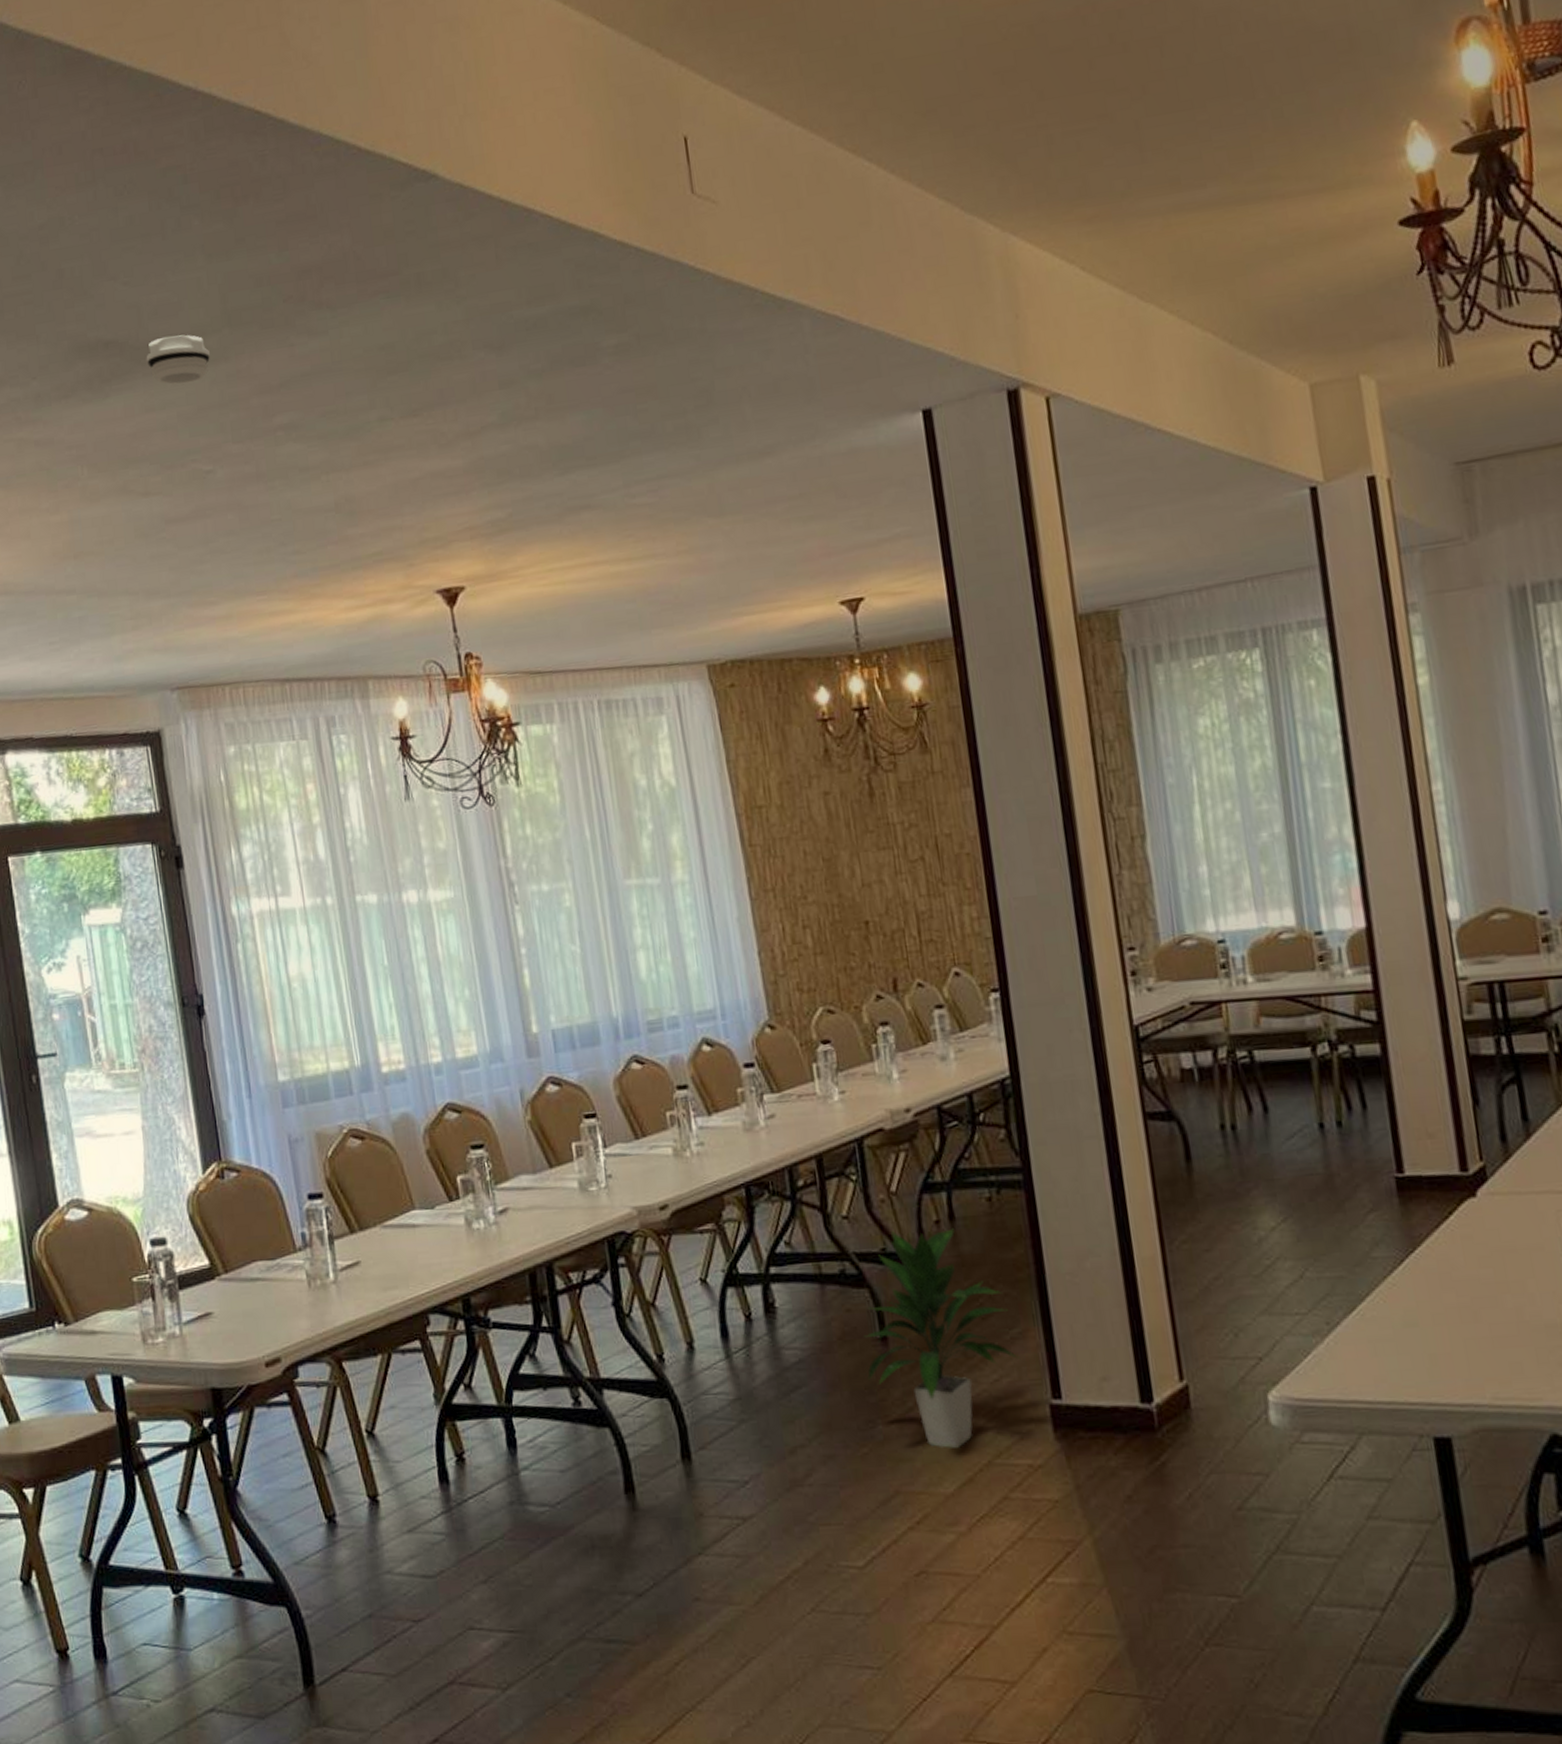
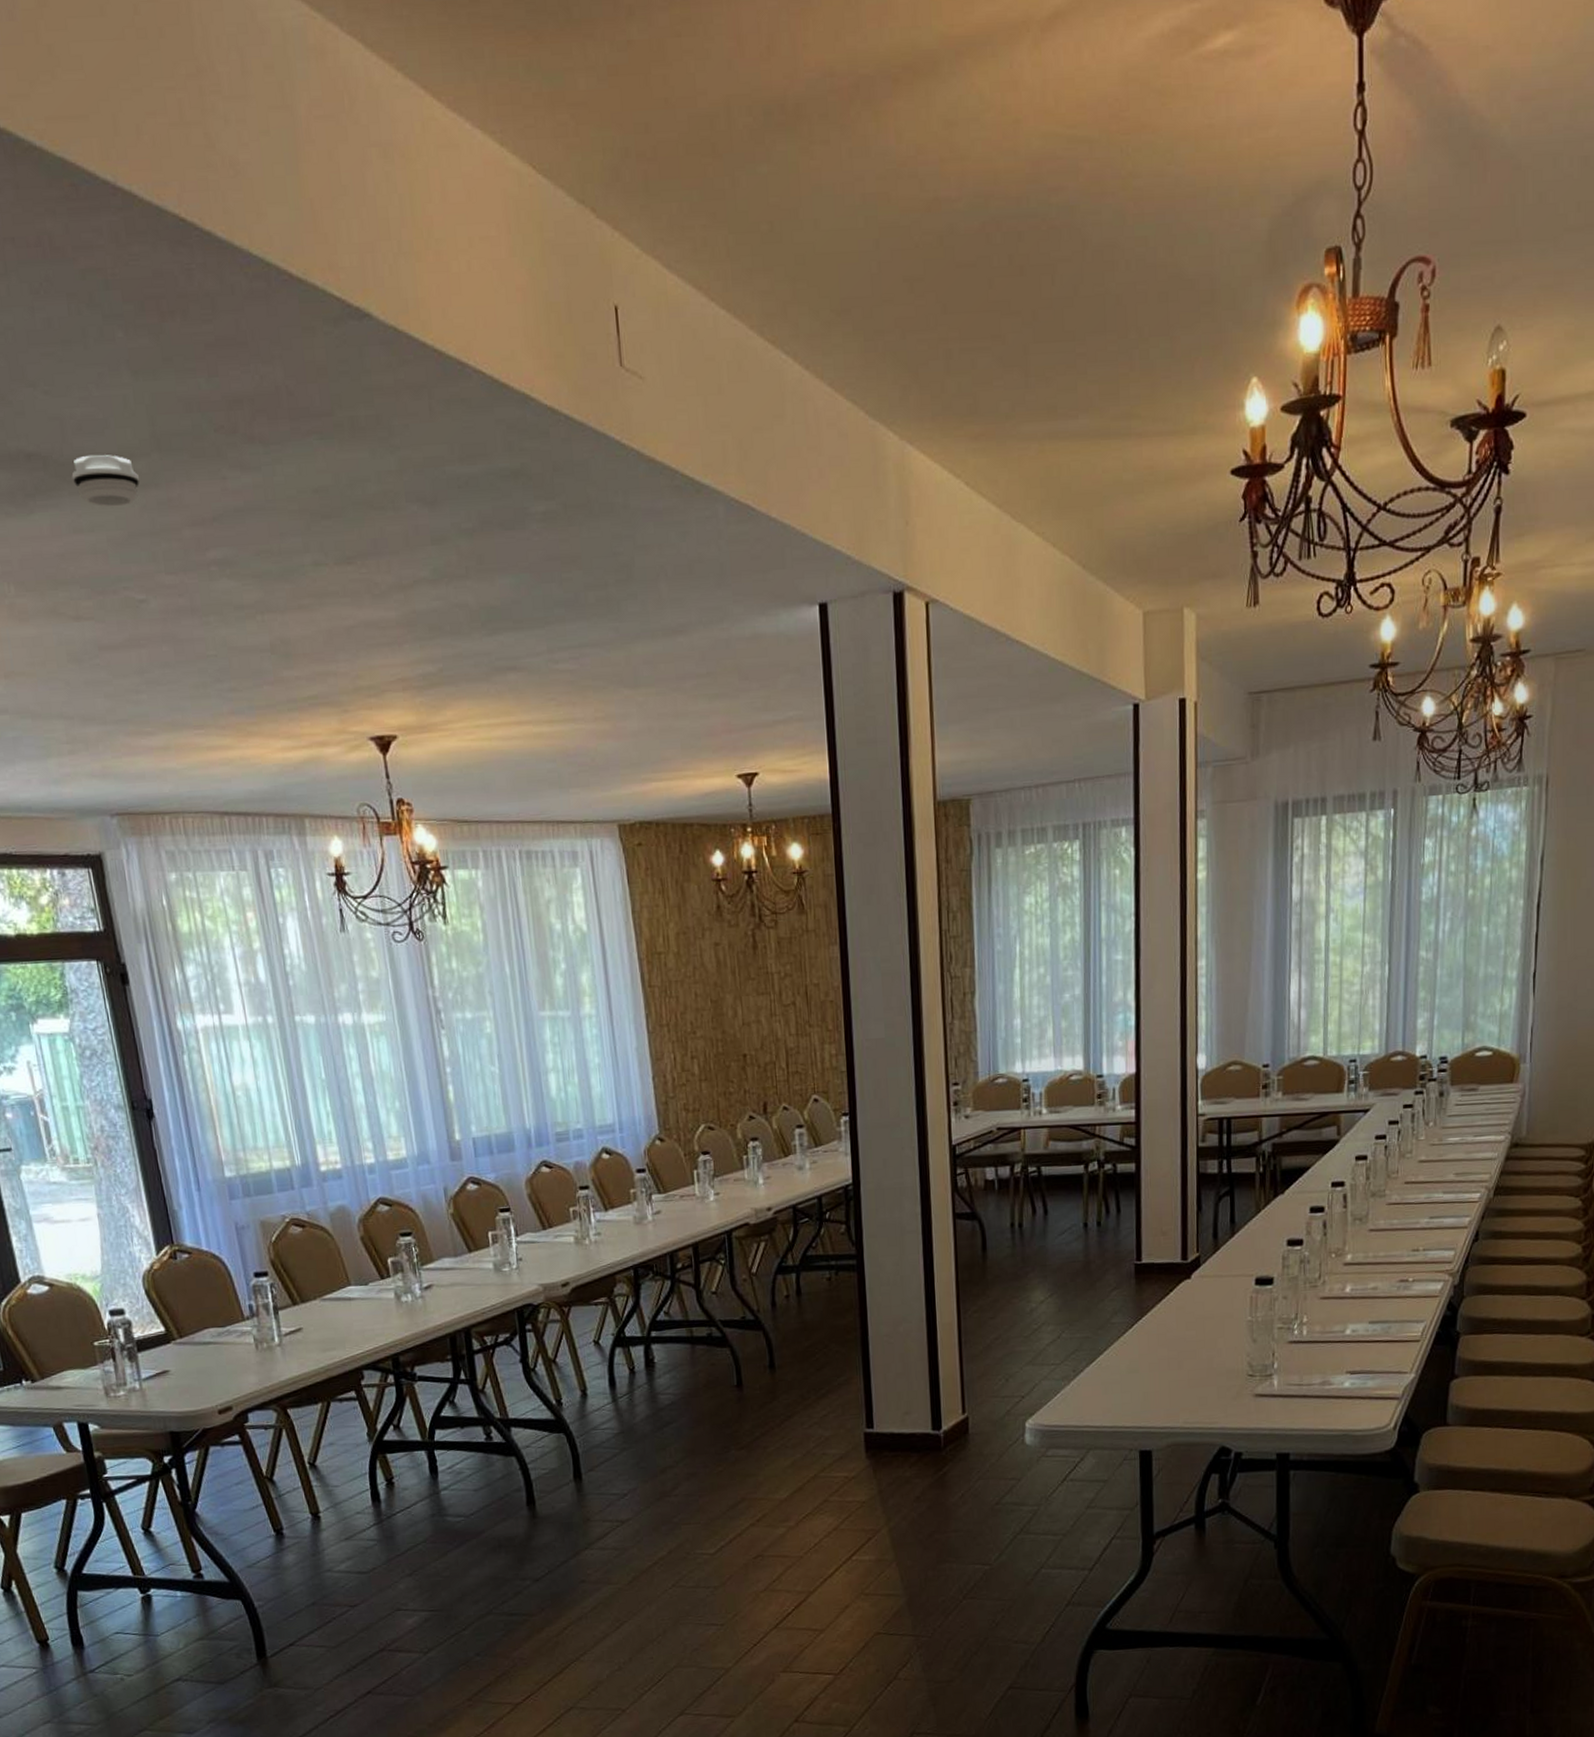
indoor plant: present [864,1228,1019,1448] -> none [724,1301,843,1466]

